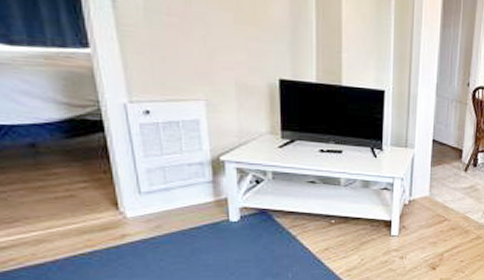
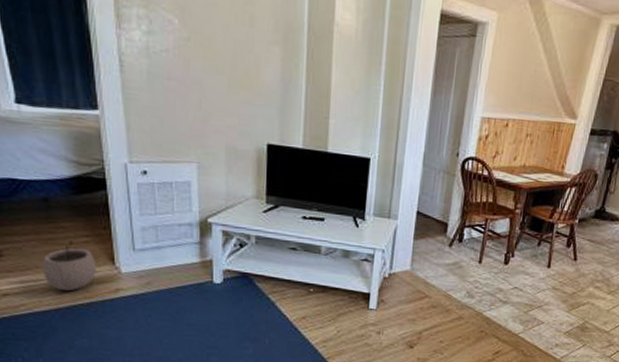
plant pot: none [33,186,97,240] -> present [42,240,96,291]

